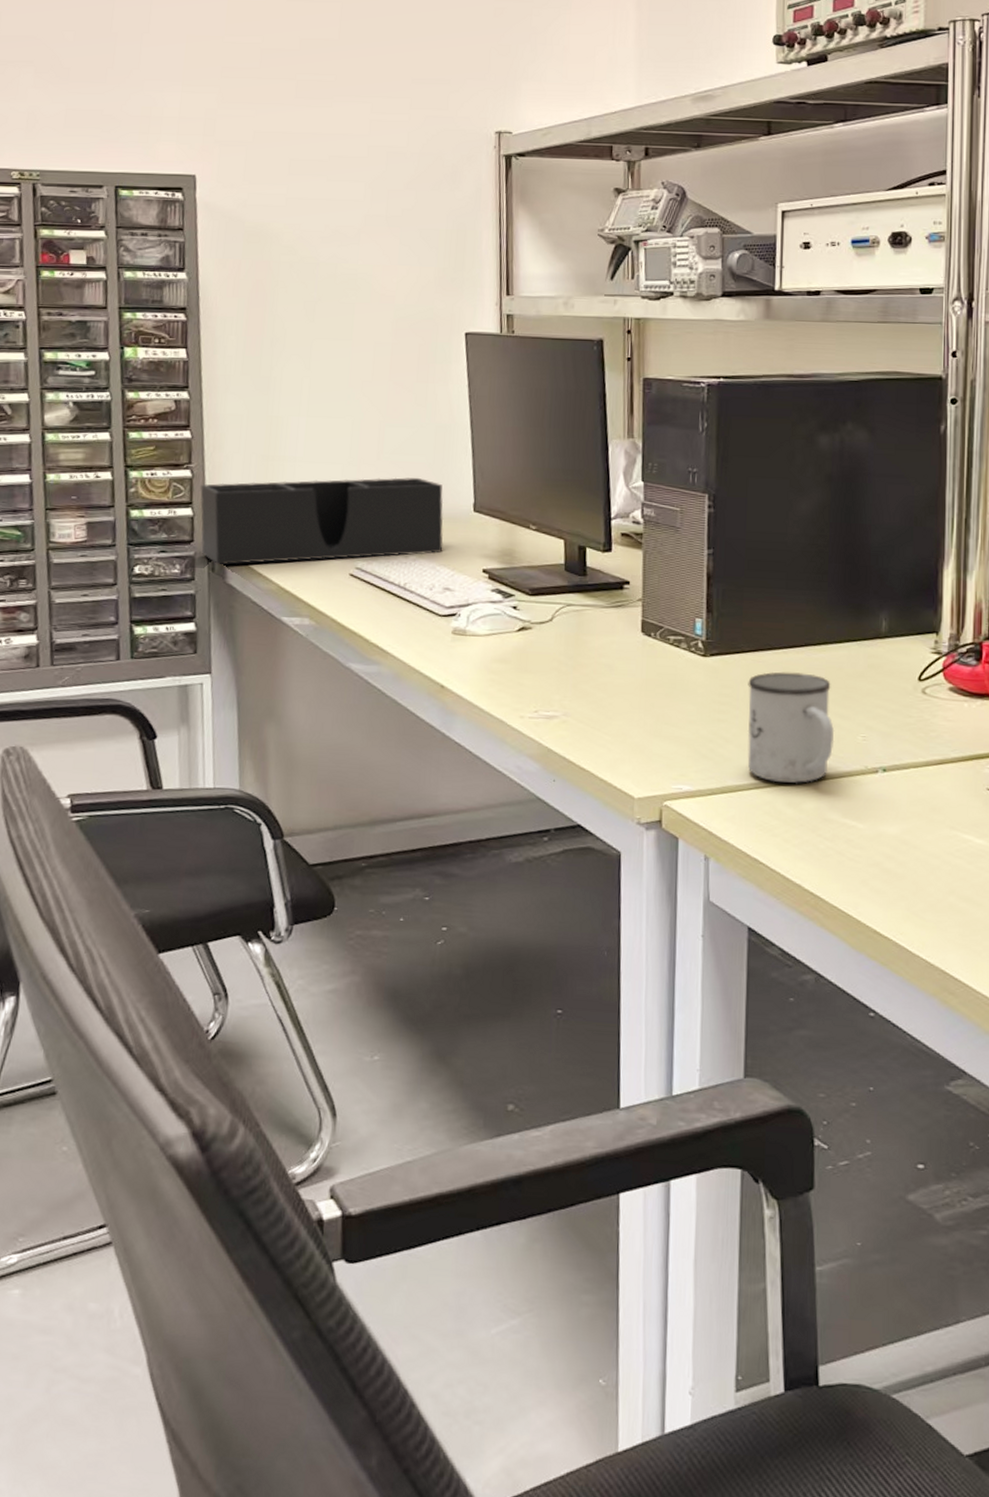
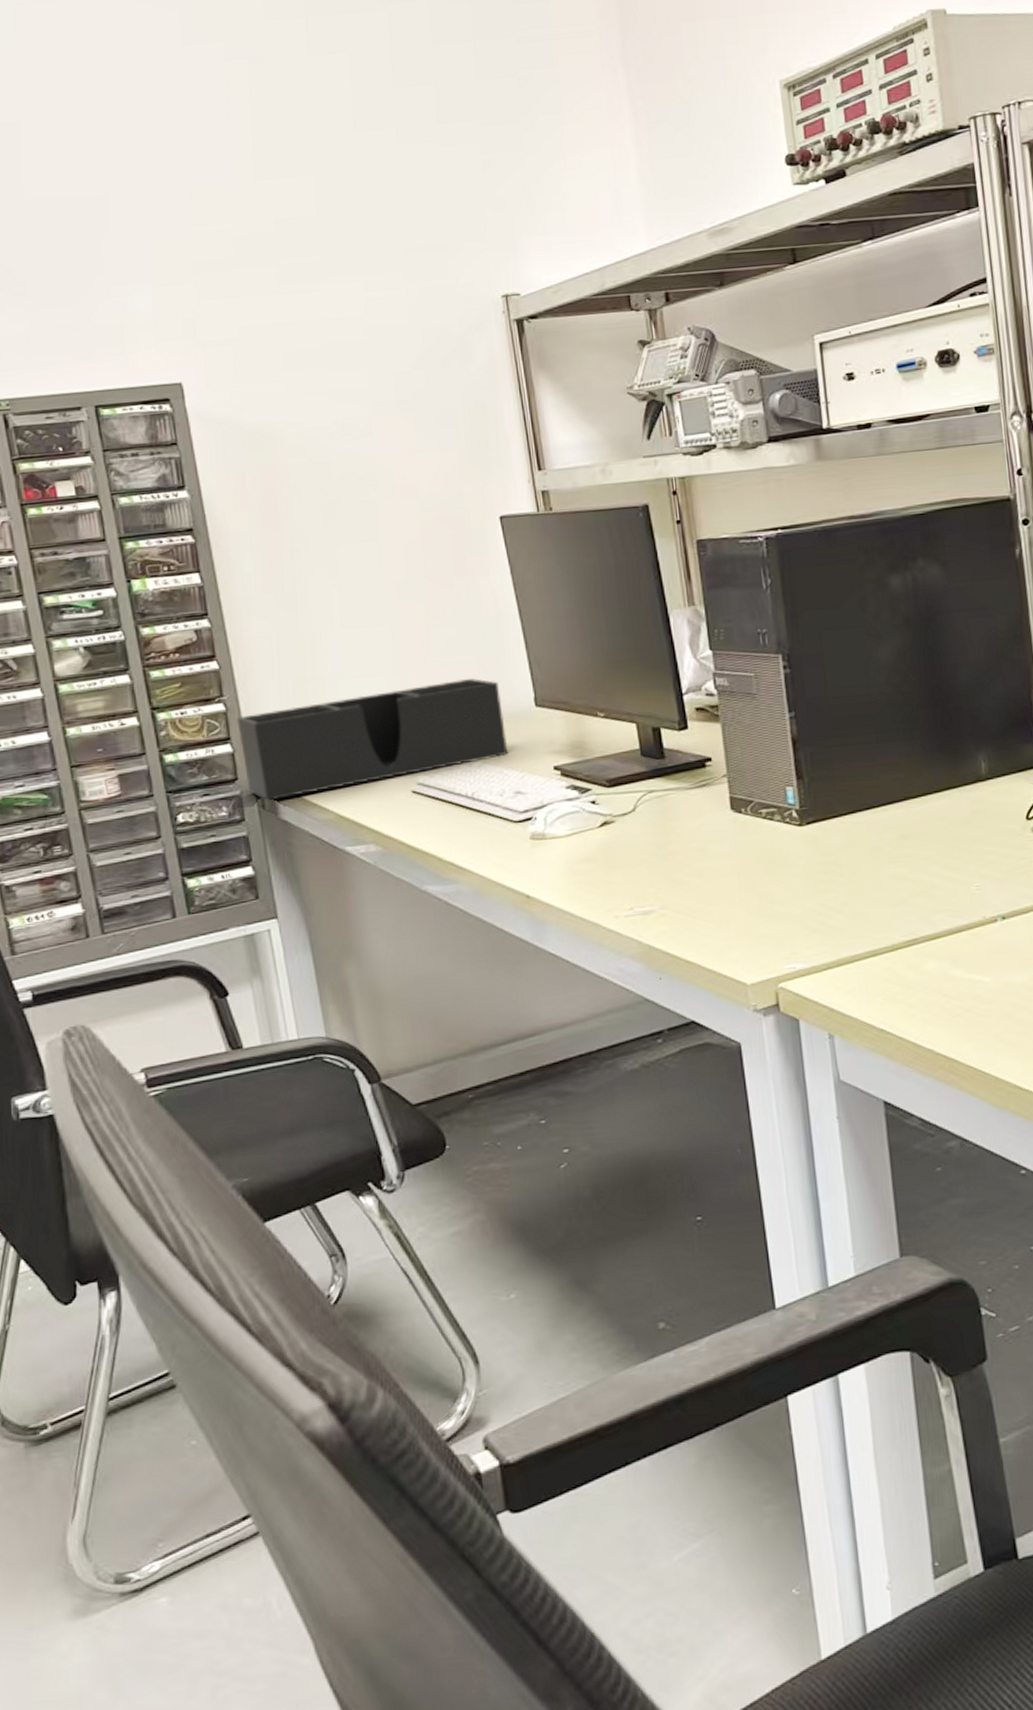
mug: present [747,671,835,783] -> none [850,828,948,947]

